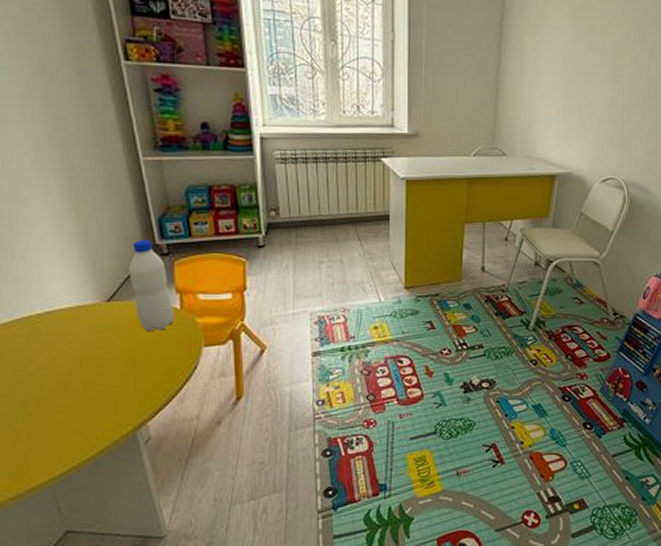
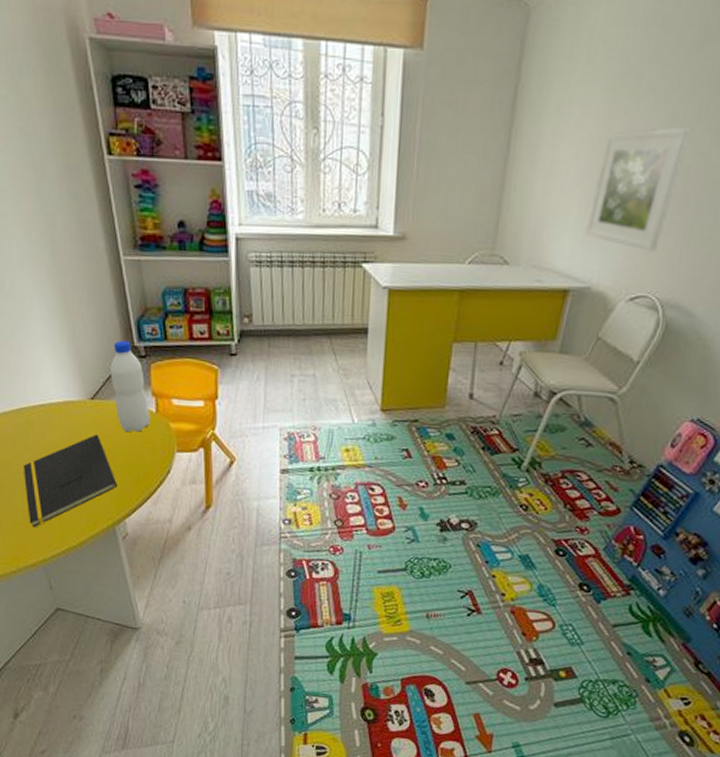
notepad: none [24,337,139,446] -> present [23,434,118,528]
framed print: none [563,47,635,143] -> present [584,127,692,252]

